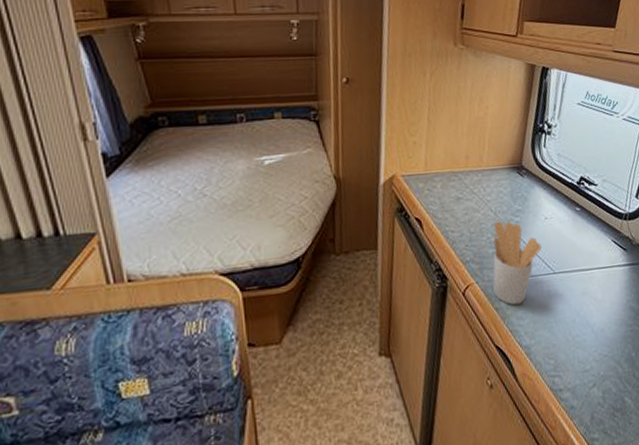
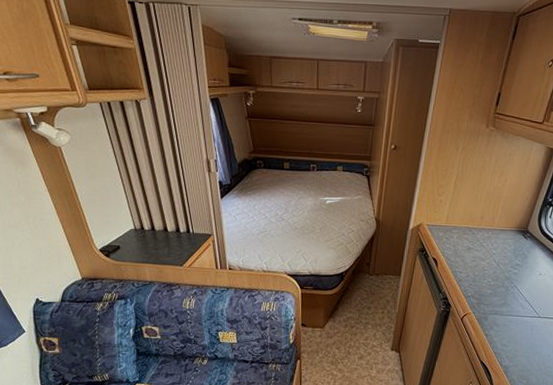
utensil holder: present [492,220,541,306] -> none [485,270,532,335]

